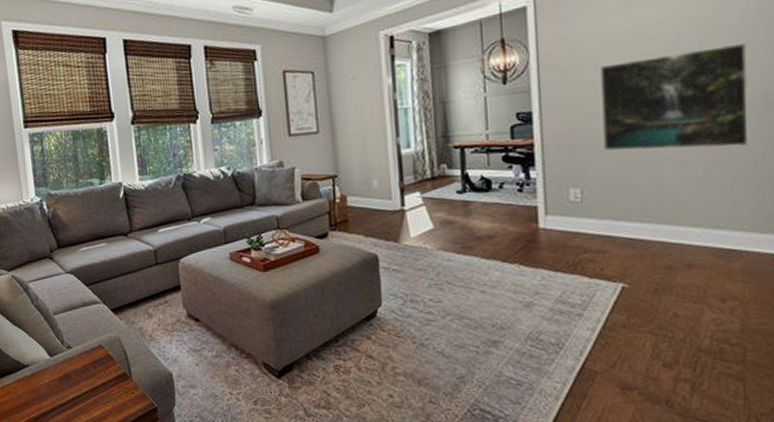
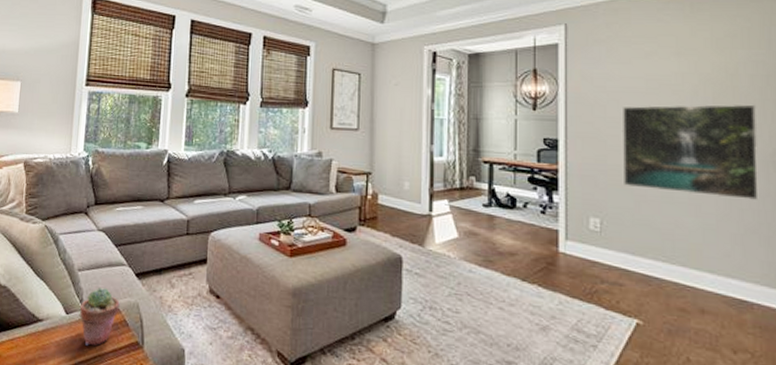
potted succulent: none [63,327,102,383] -> present [80,288,120,346]

